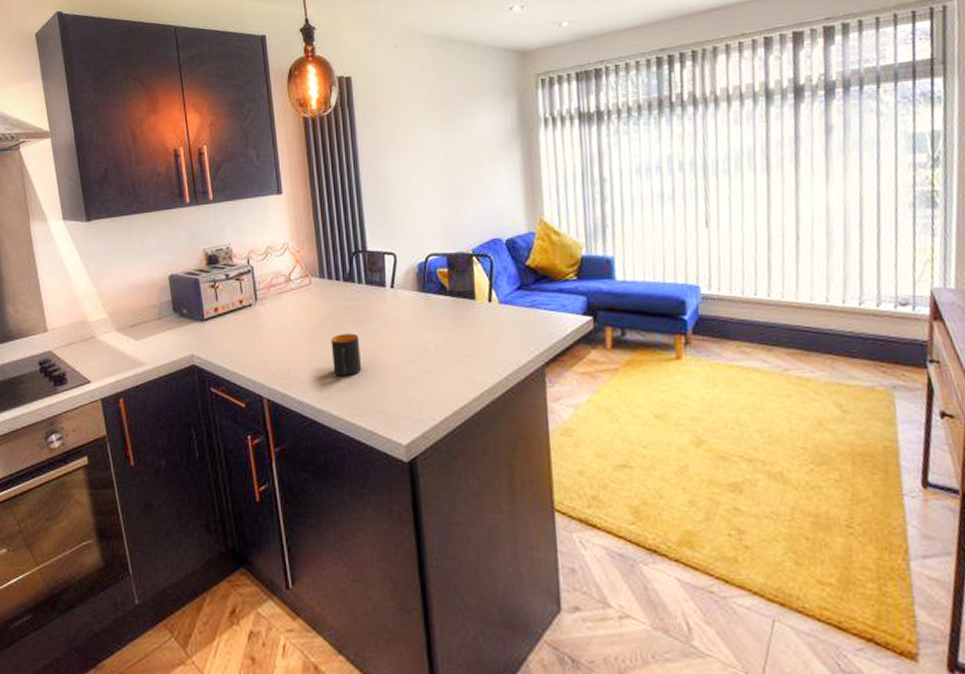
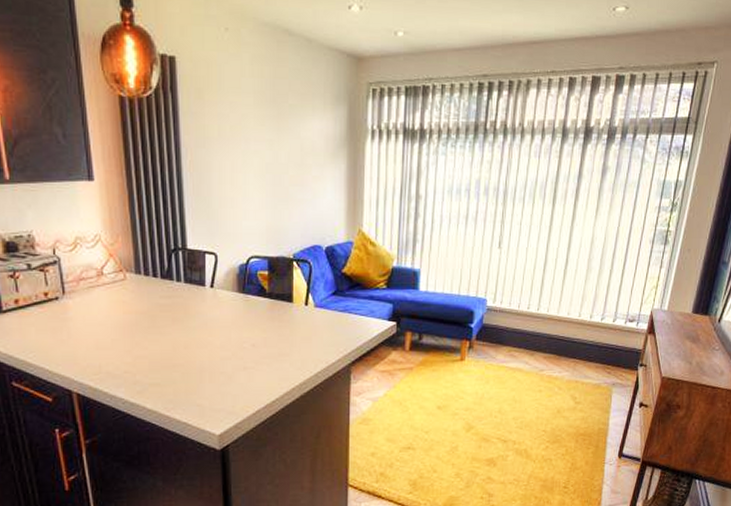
mug: present [331,333,362,376] -> none [146,330,178,372]

